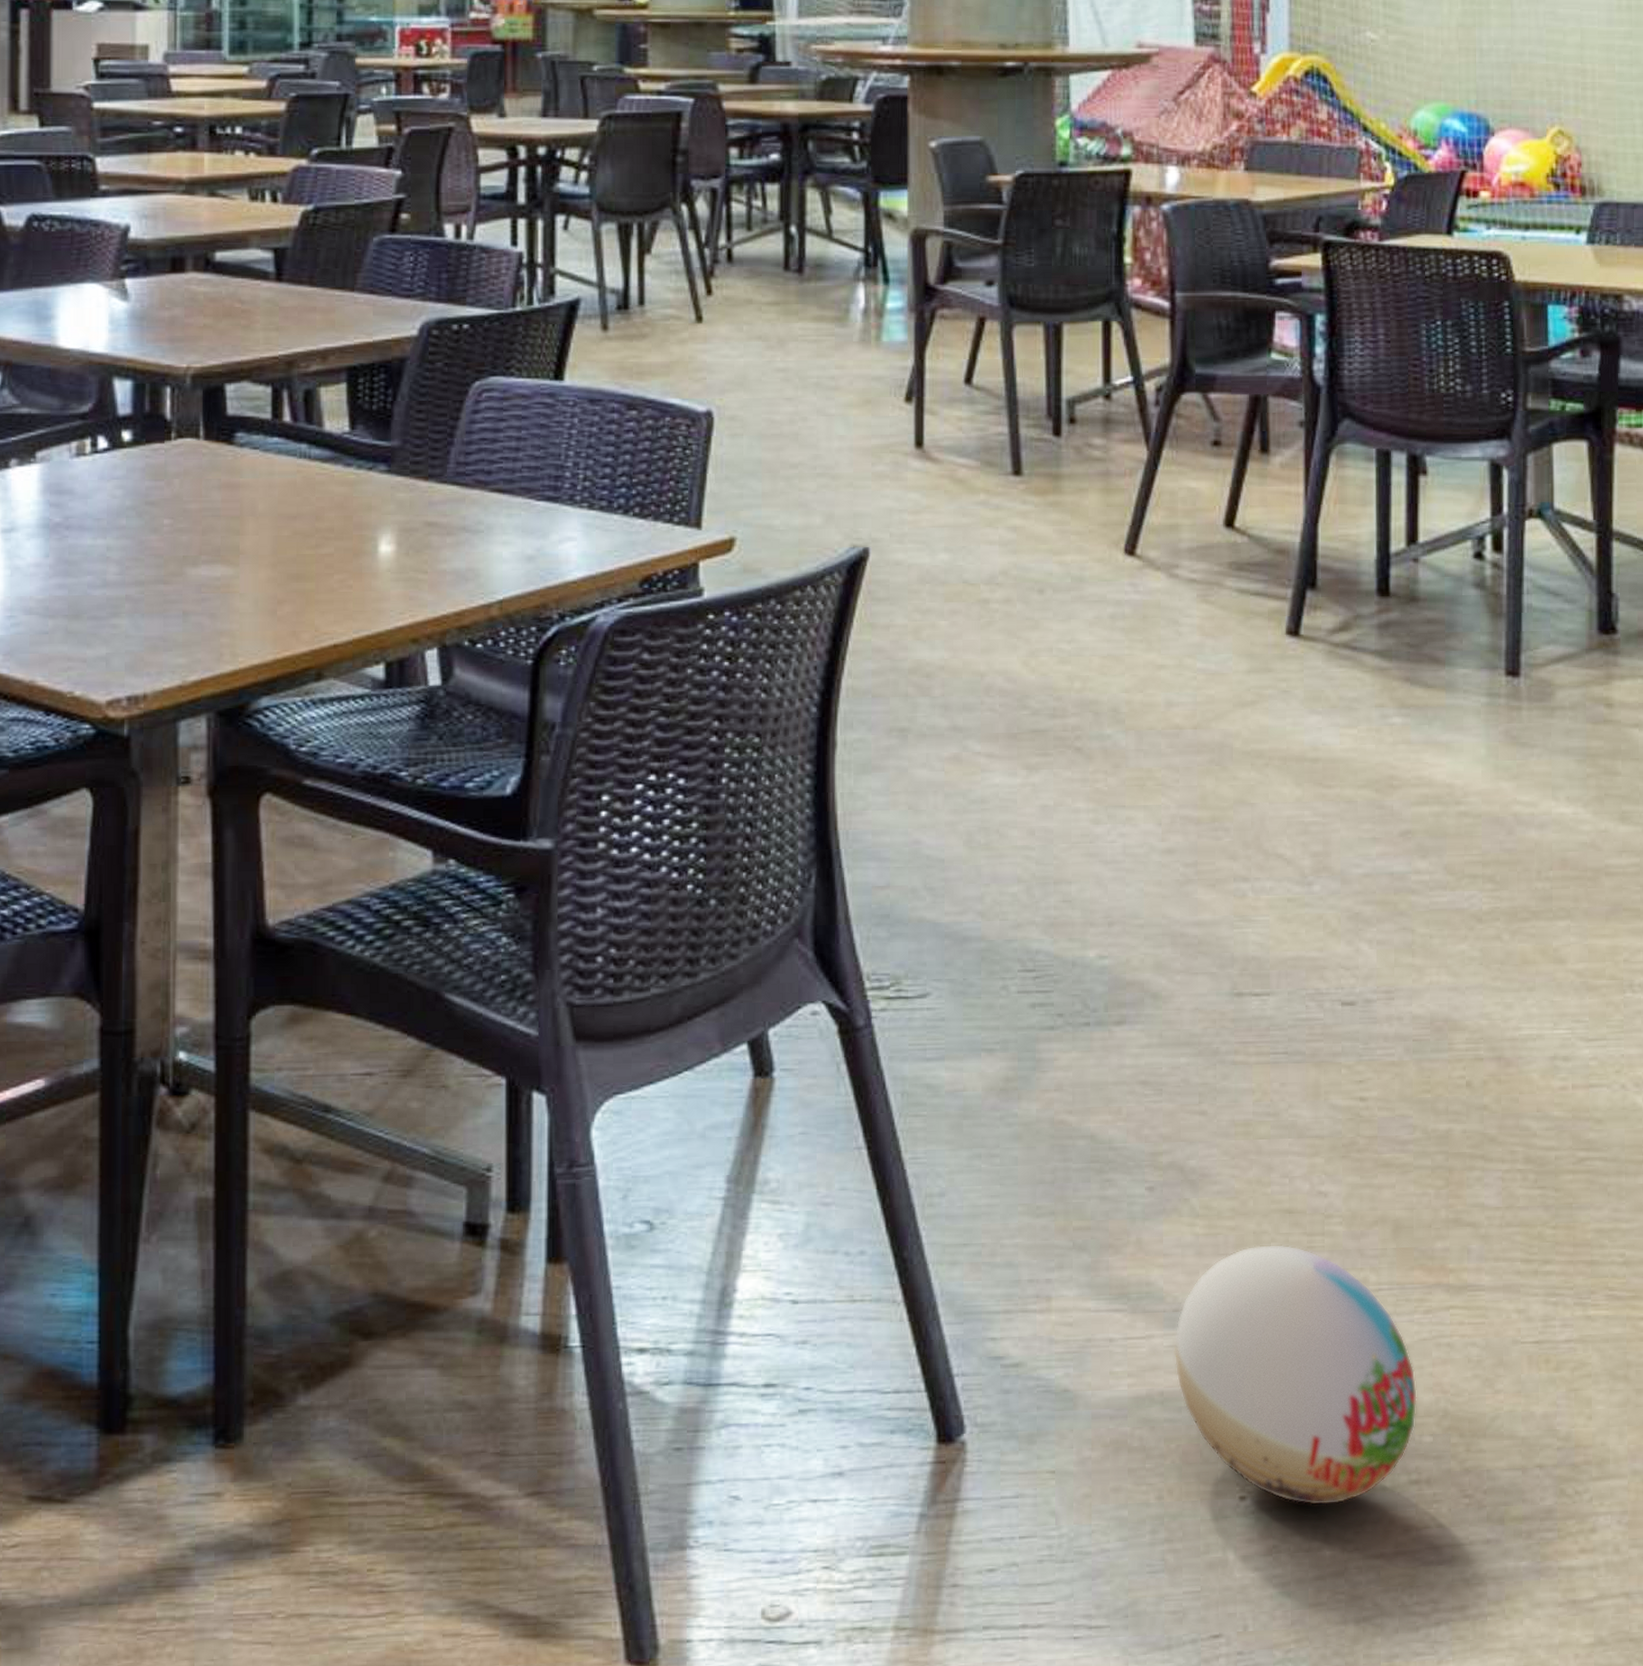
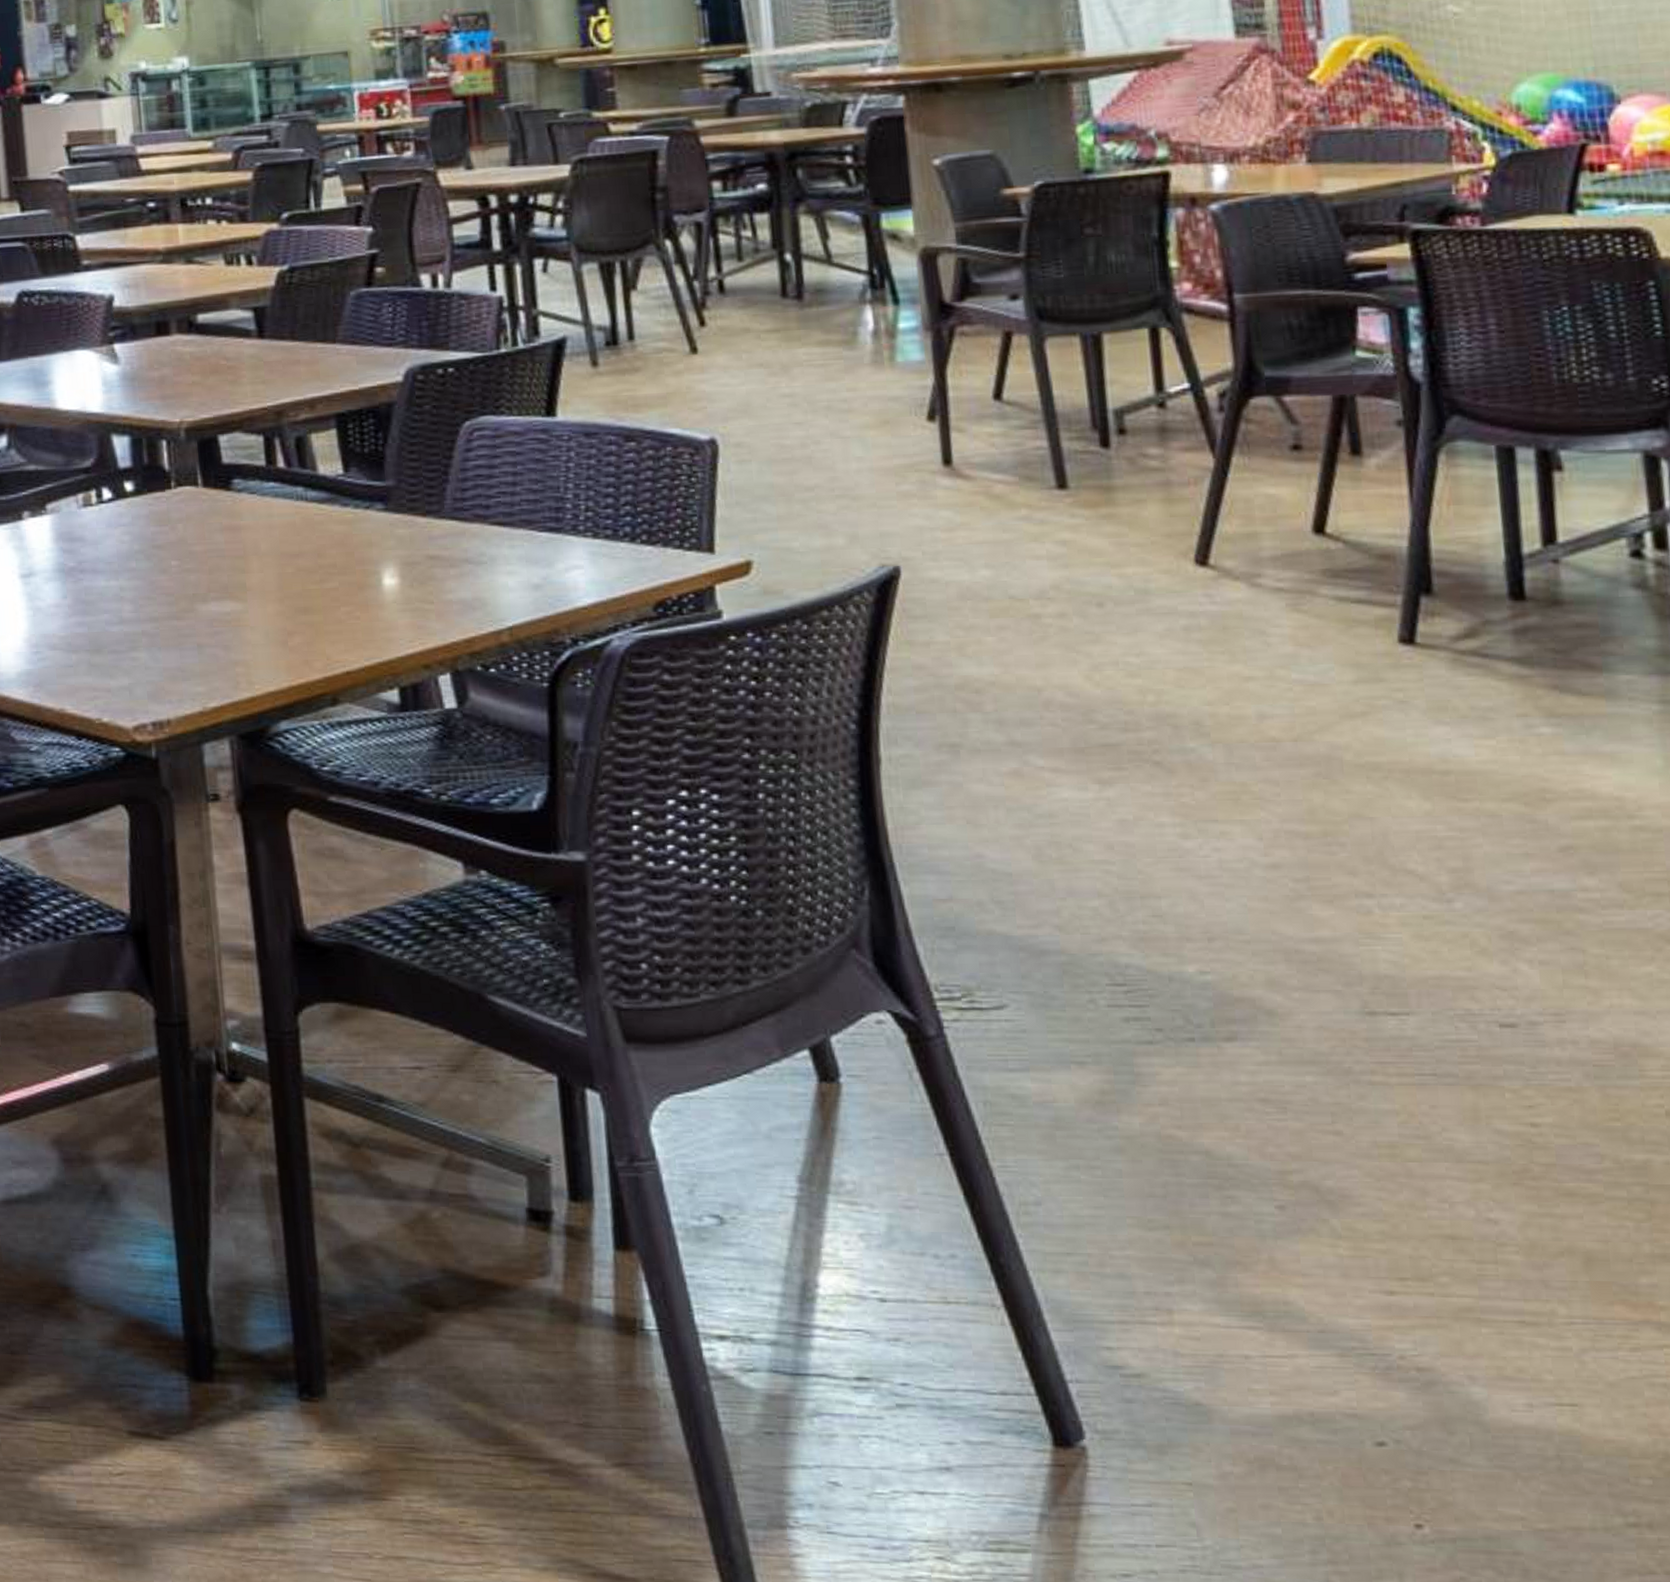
ball: present [1174,1244,1417,1506] -> none [1322,1269,1630,1542]

